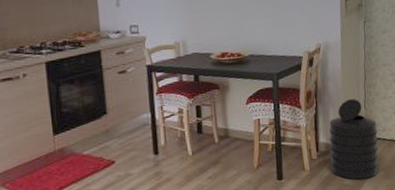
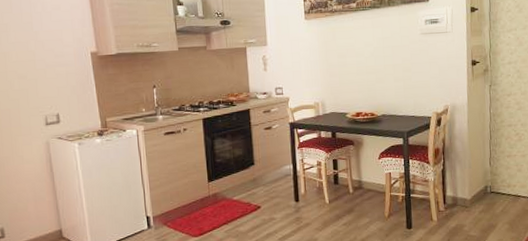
trash can: present [329,99,378,180] -> none [455,156,503,232]

